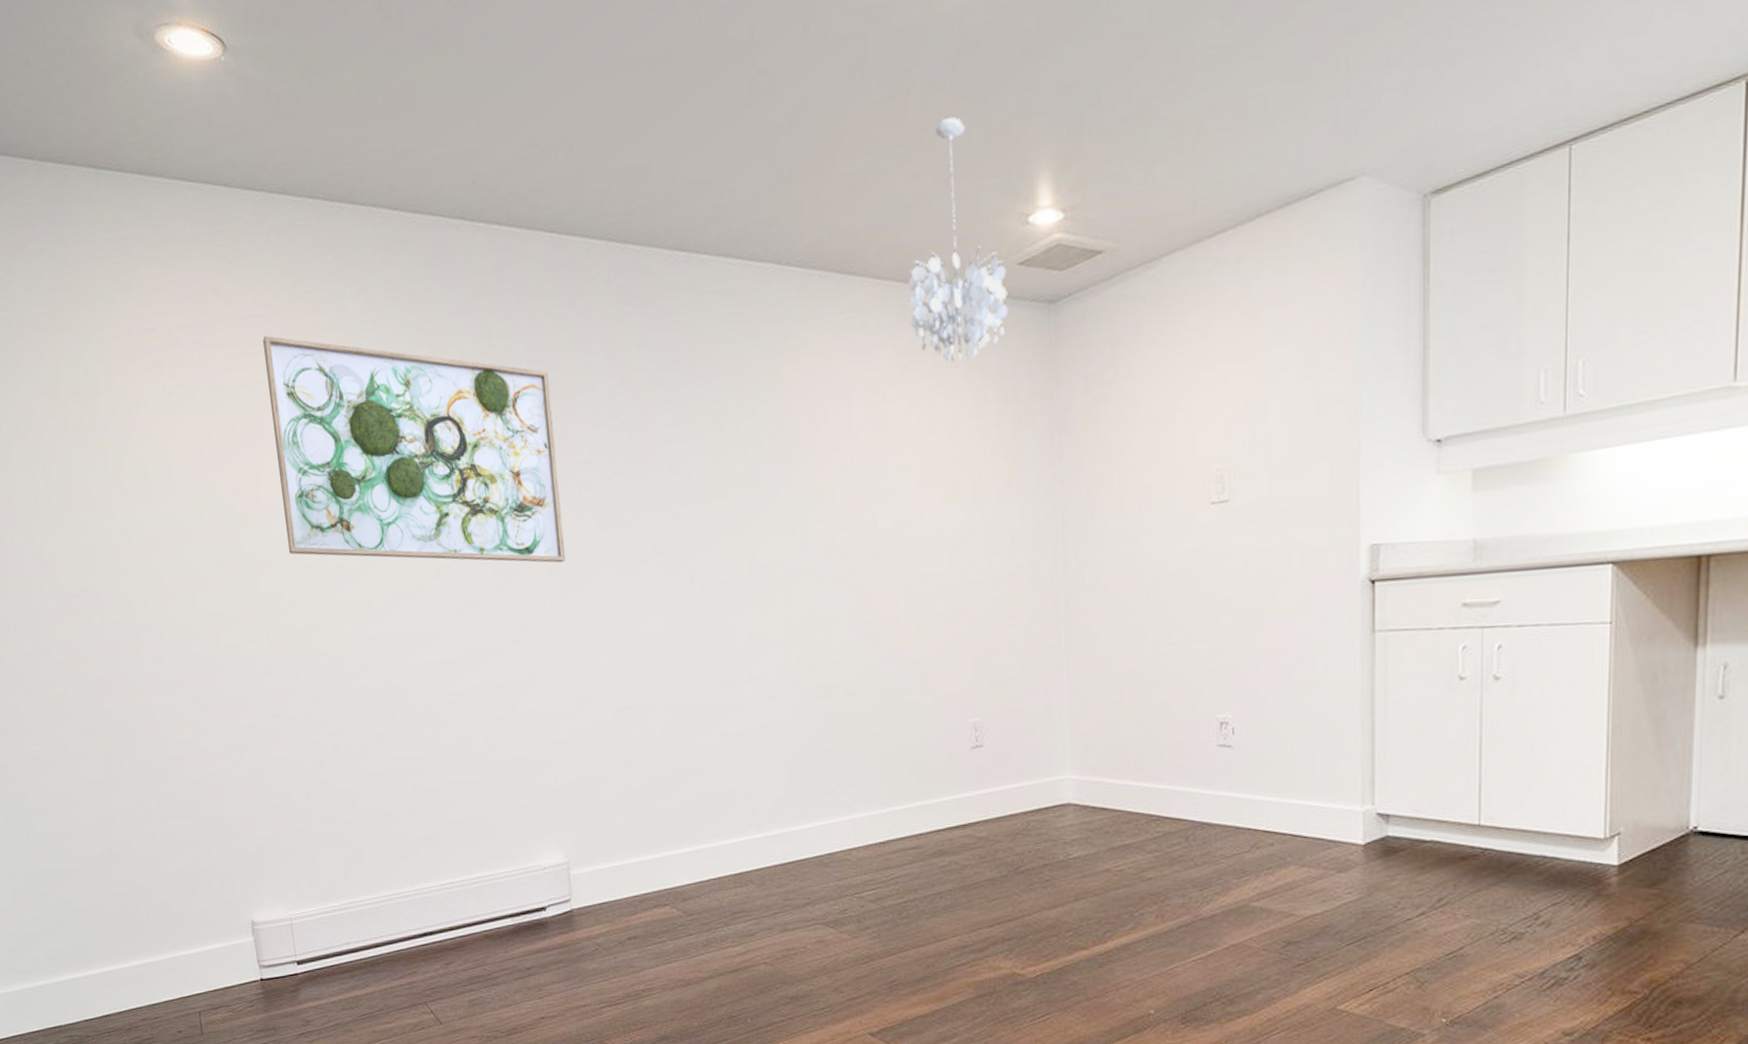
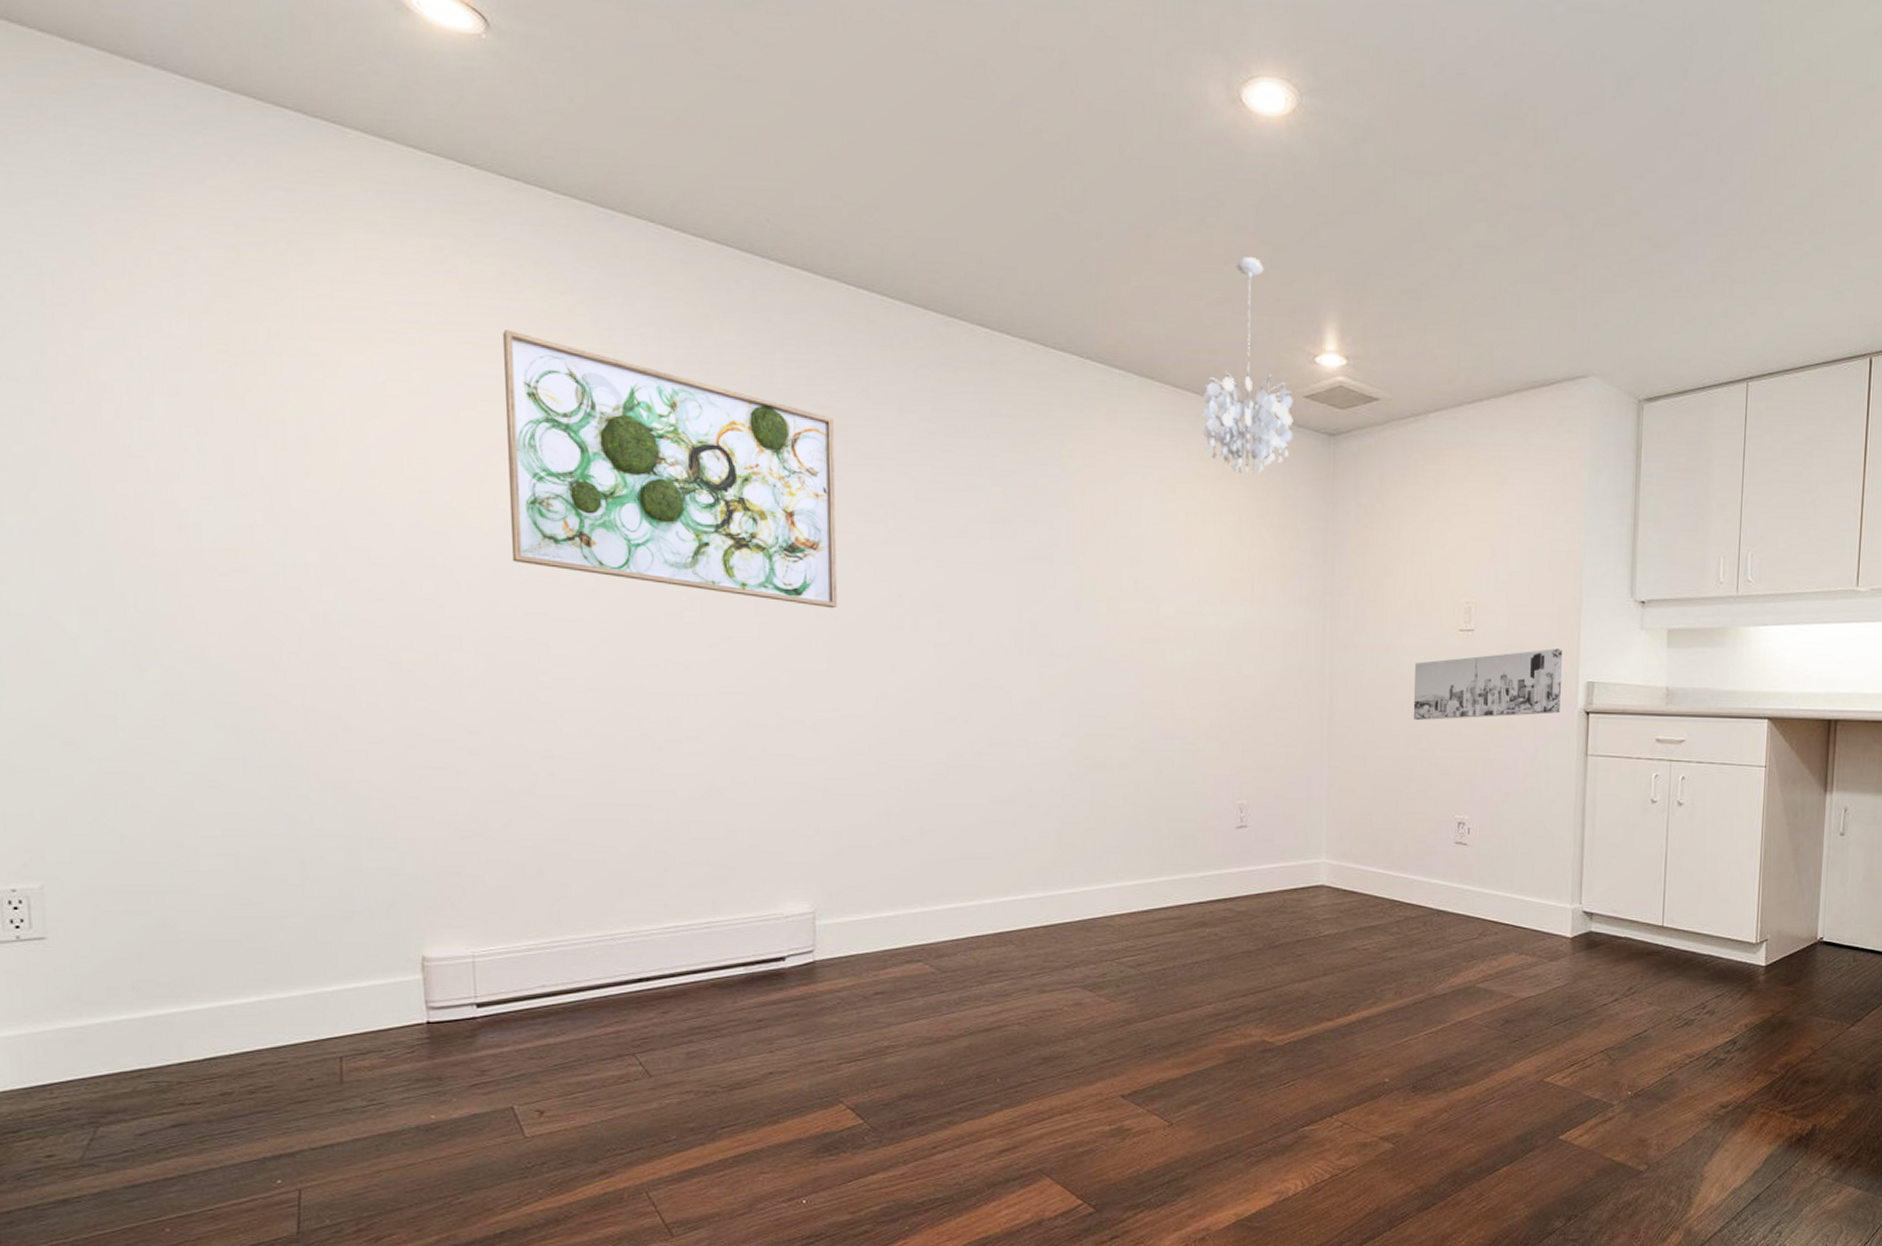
wall art: none [1160,510,1338,612] -> present [1413,649,1562,721]

